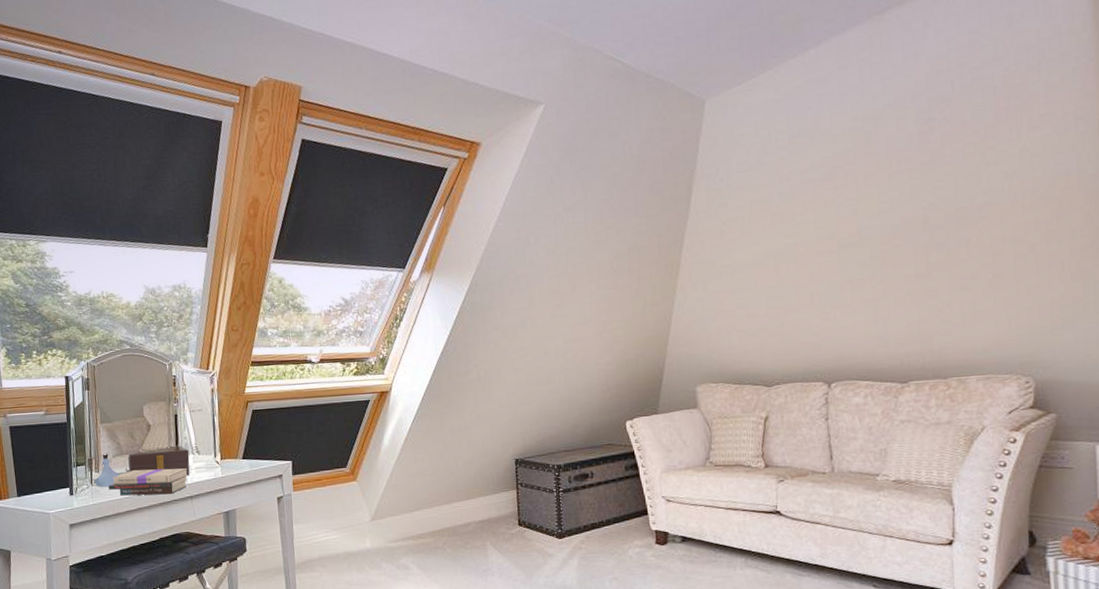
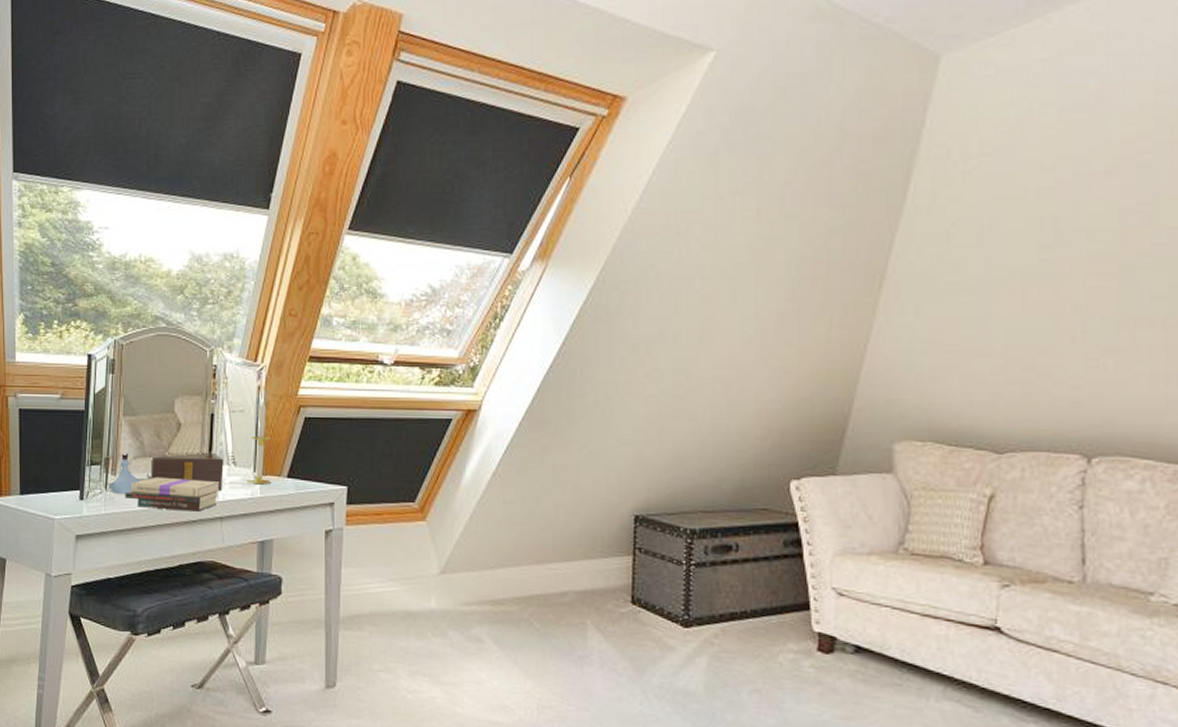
candle: none [210,401,229,468] -> present [247,401,271,485]

